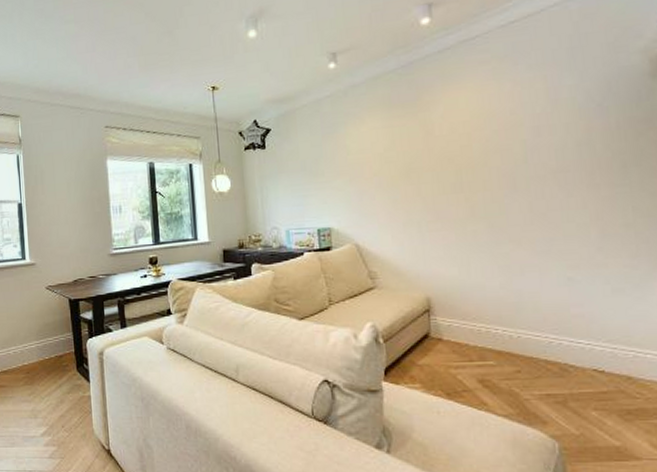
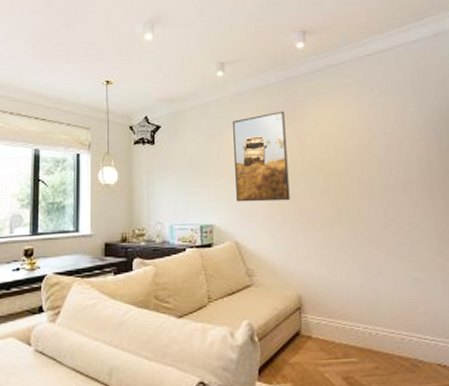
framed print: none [348,99,416,203] -> present [233,111,290,202]

